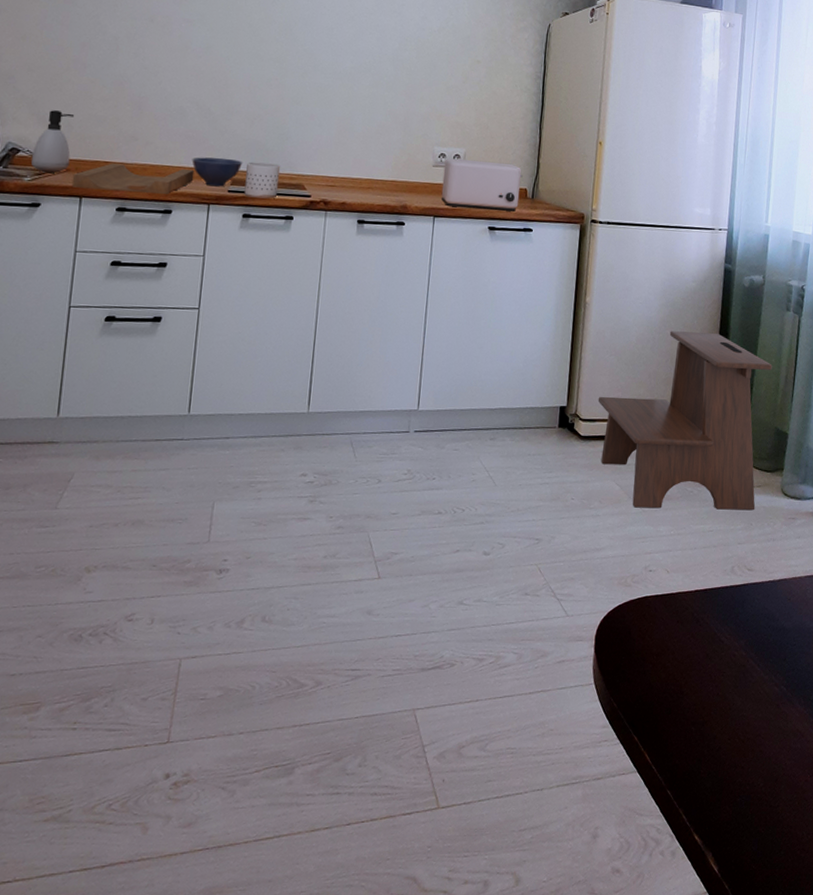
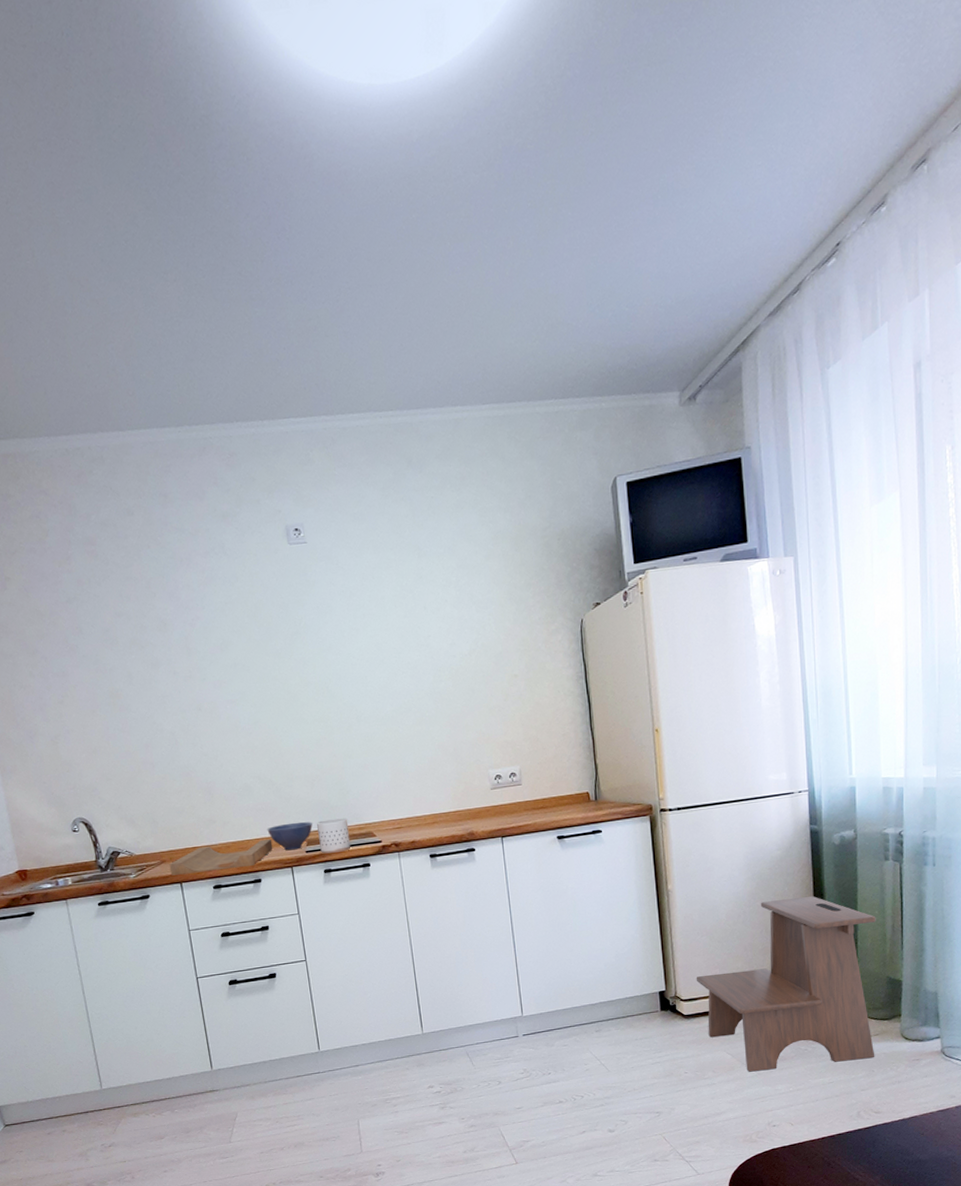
soap dispenser: present [30,110,75,173] -> none [130,810,164,867]
toaster: present [440,158,523,213] -> none [501,770,583,826]

